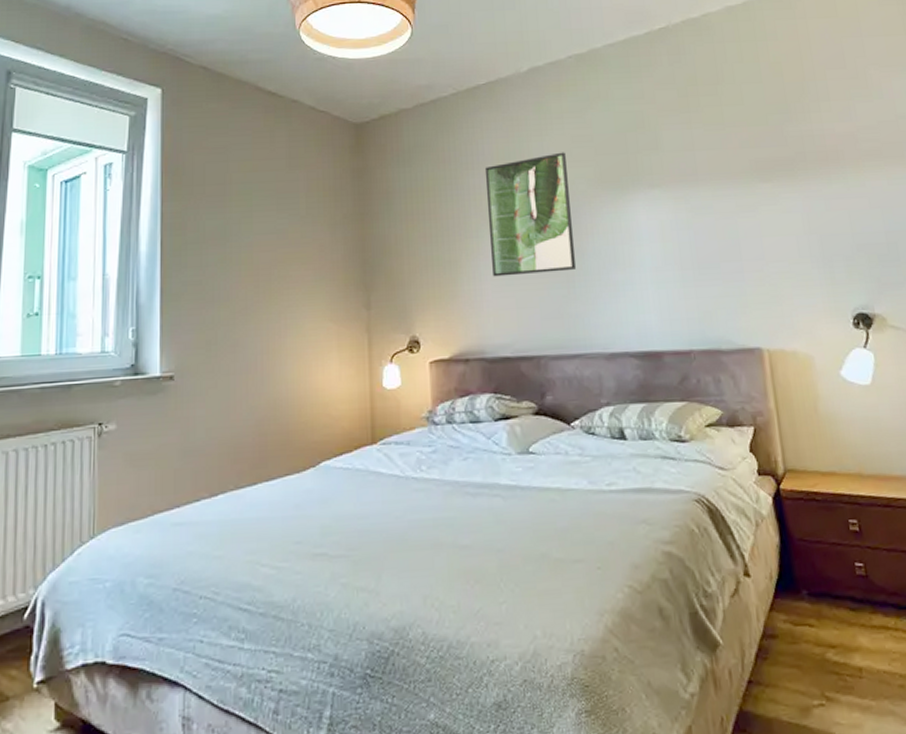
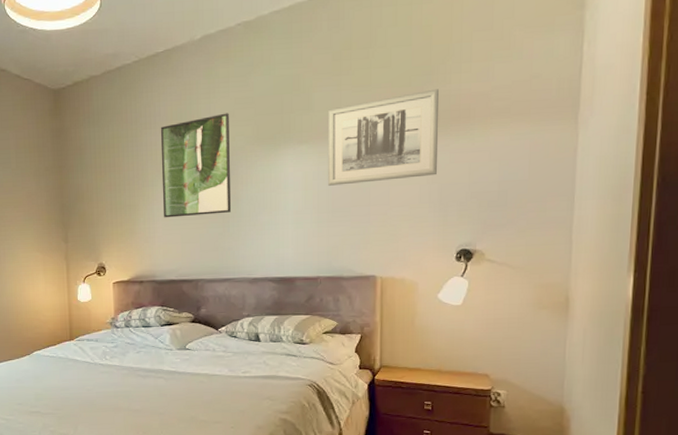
wall art: none [680,128,814,237] -> present [328,89,439,186]

